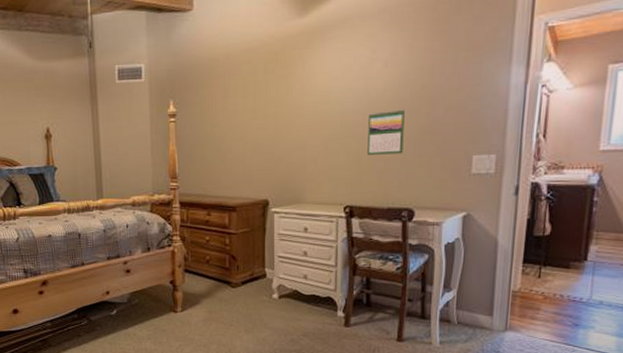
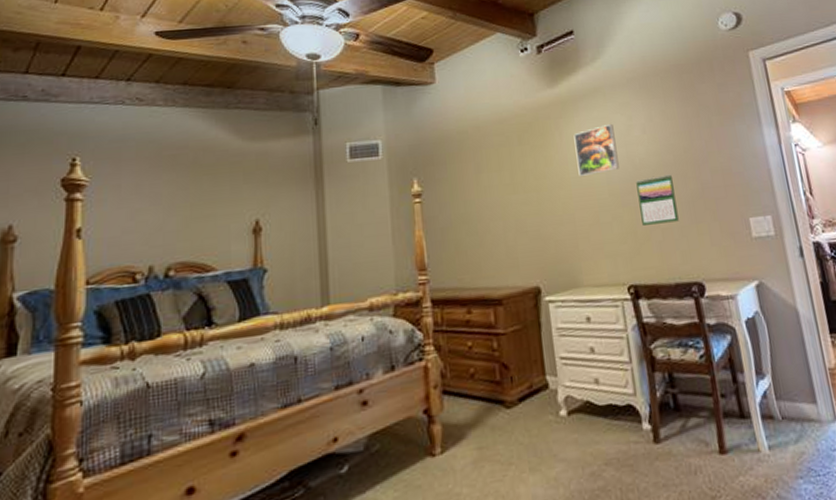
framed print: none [316,57,356,107] -> present [573,124,619,177]

